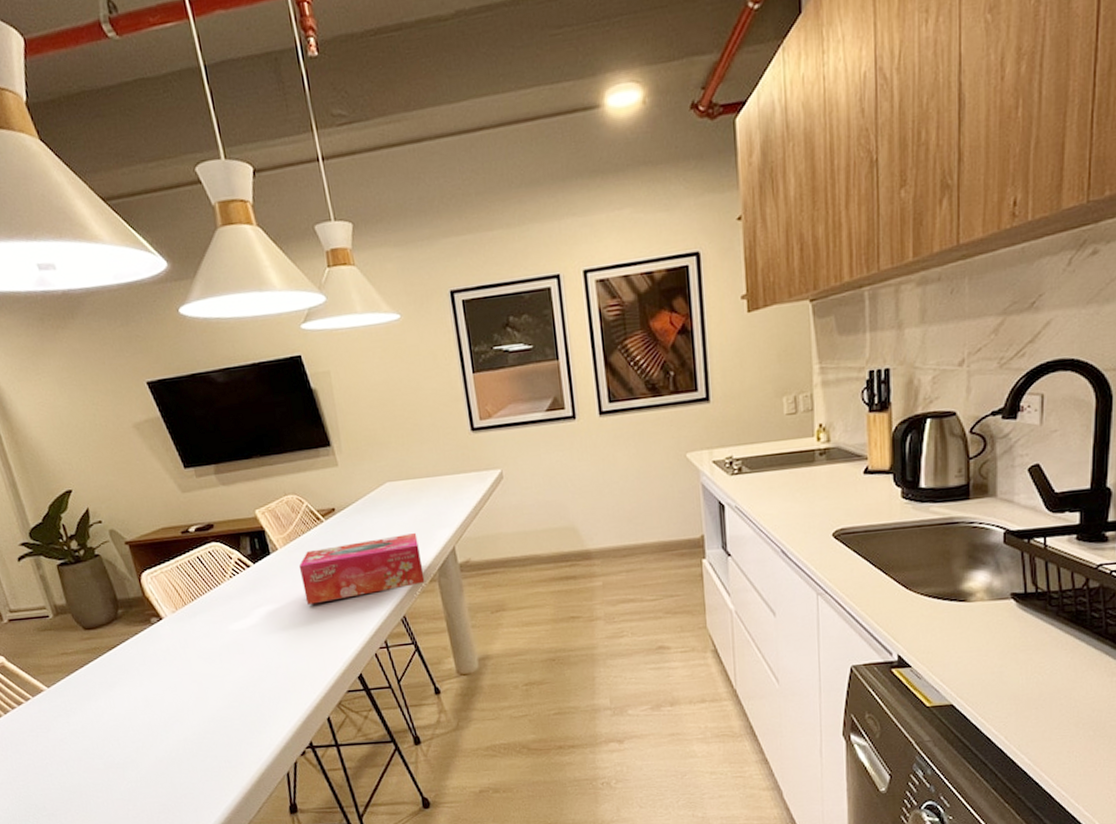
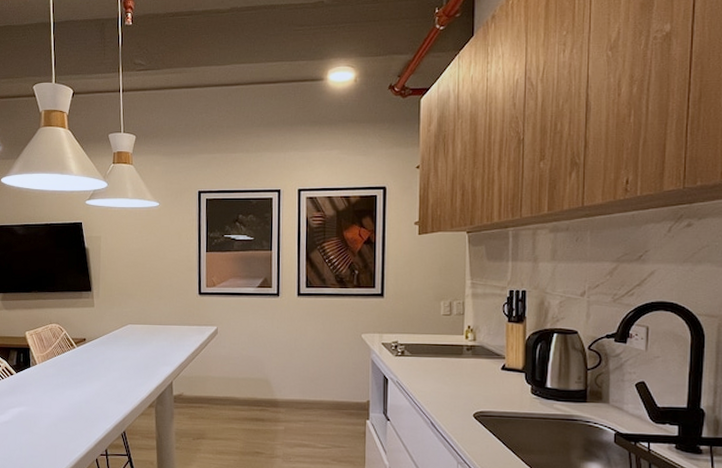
tissue box: present [298,533,425,605] -> none [50,366,145,412]

